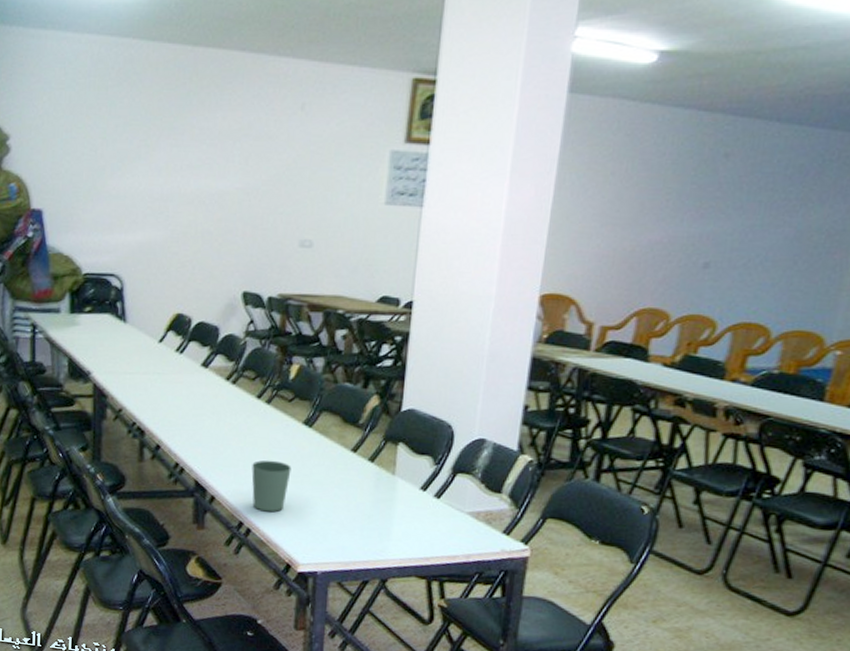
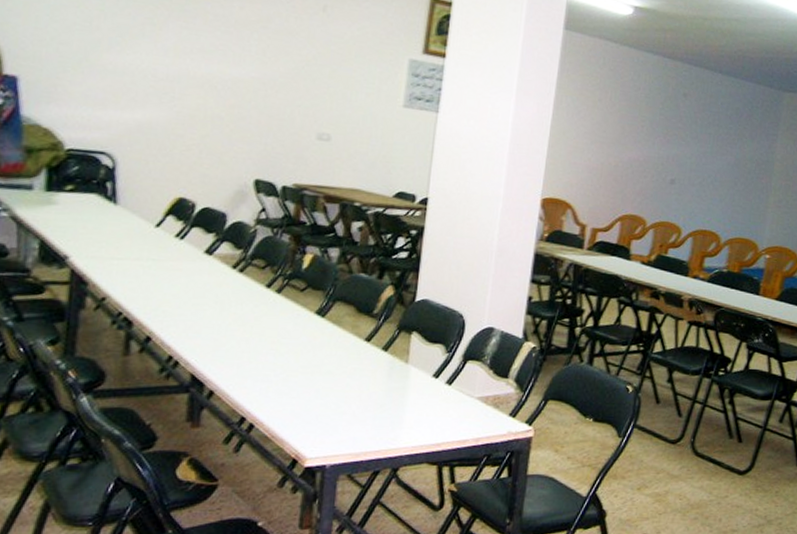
dixie cup: present [251,460,292,512] -> none [257,351,302,406]

